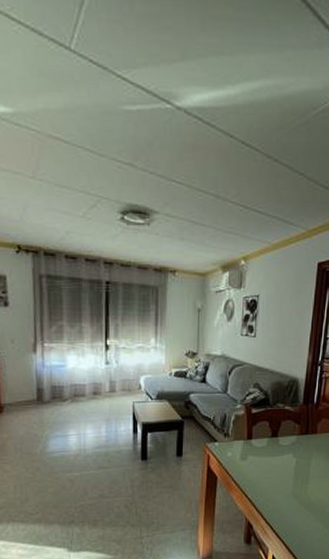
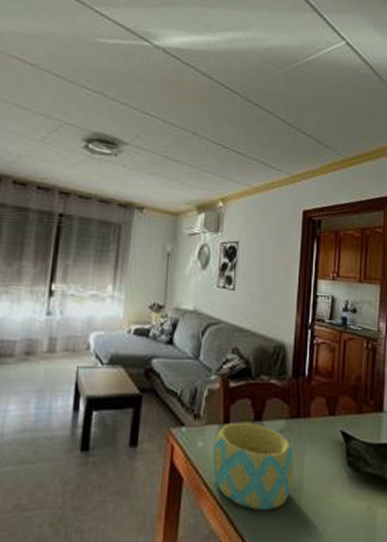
bowl: none [239,439,302,497] -> present [212,423,294,510]

